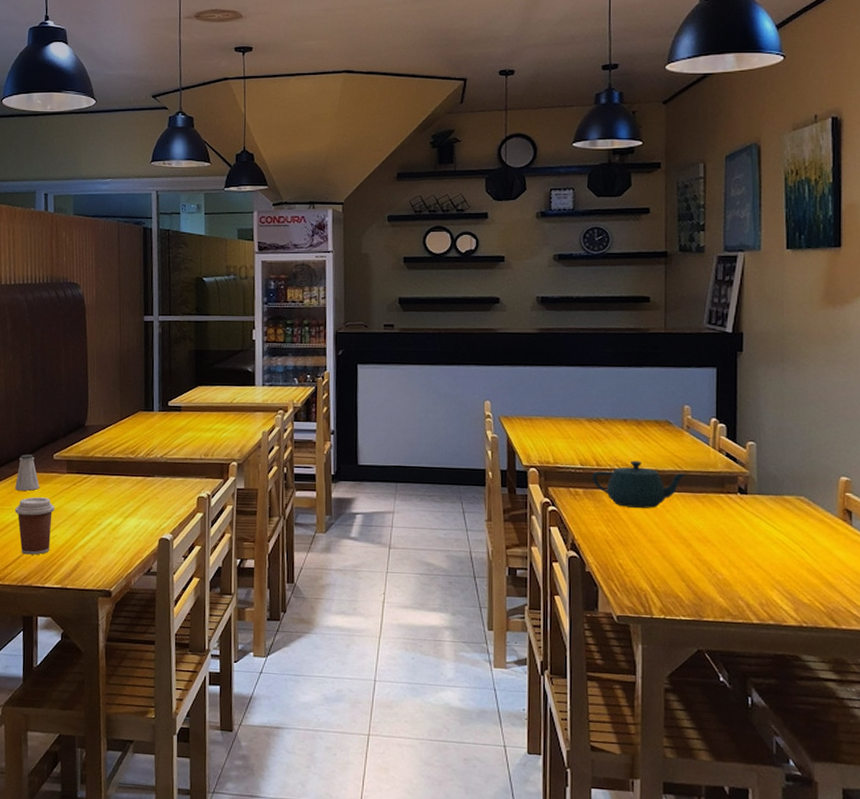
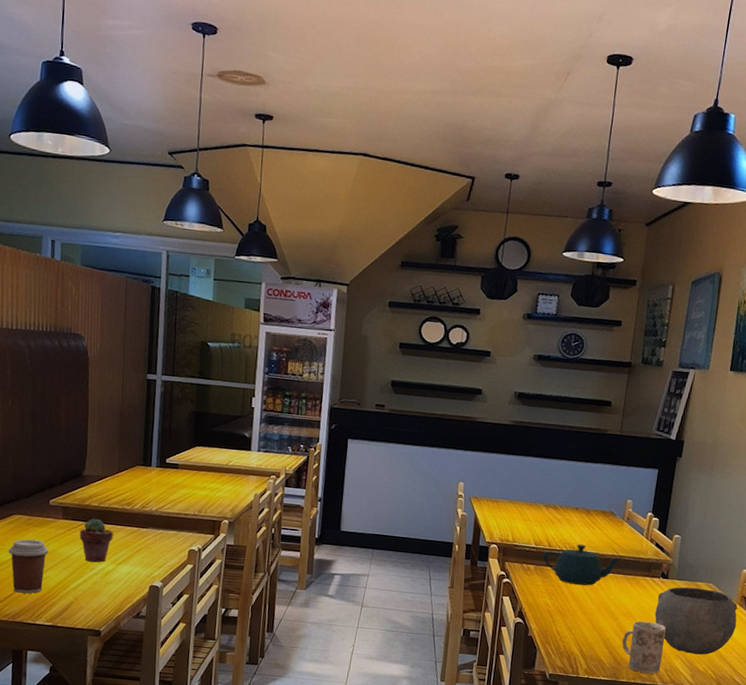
saltshaker: present [15,454,40,491] -> none [9,498,34,533]
potted succulent: none [85,470,119,517] -> present [79,518,114,563]
mug: none [701,546,754,611] -> present [622,620,666,674]
bowl: none [737,502,843,584] -> present [654,586,738,655]

